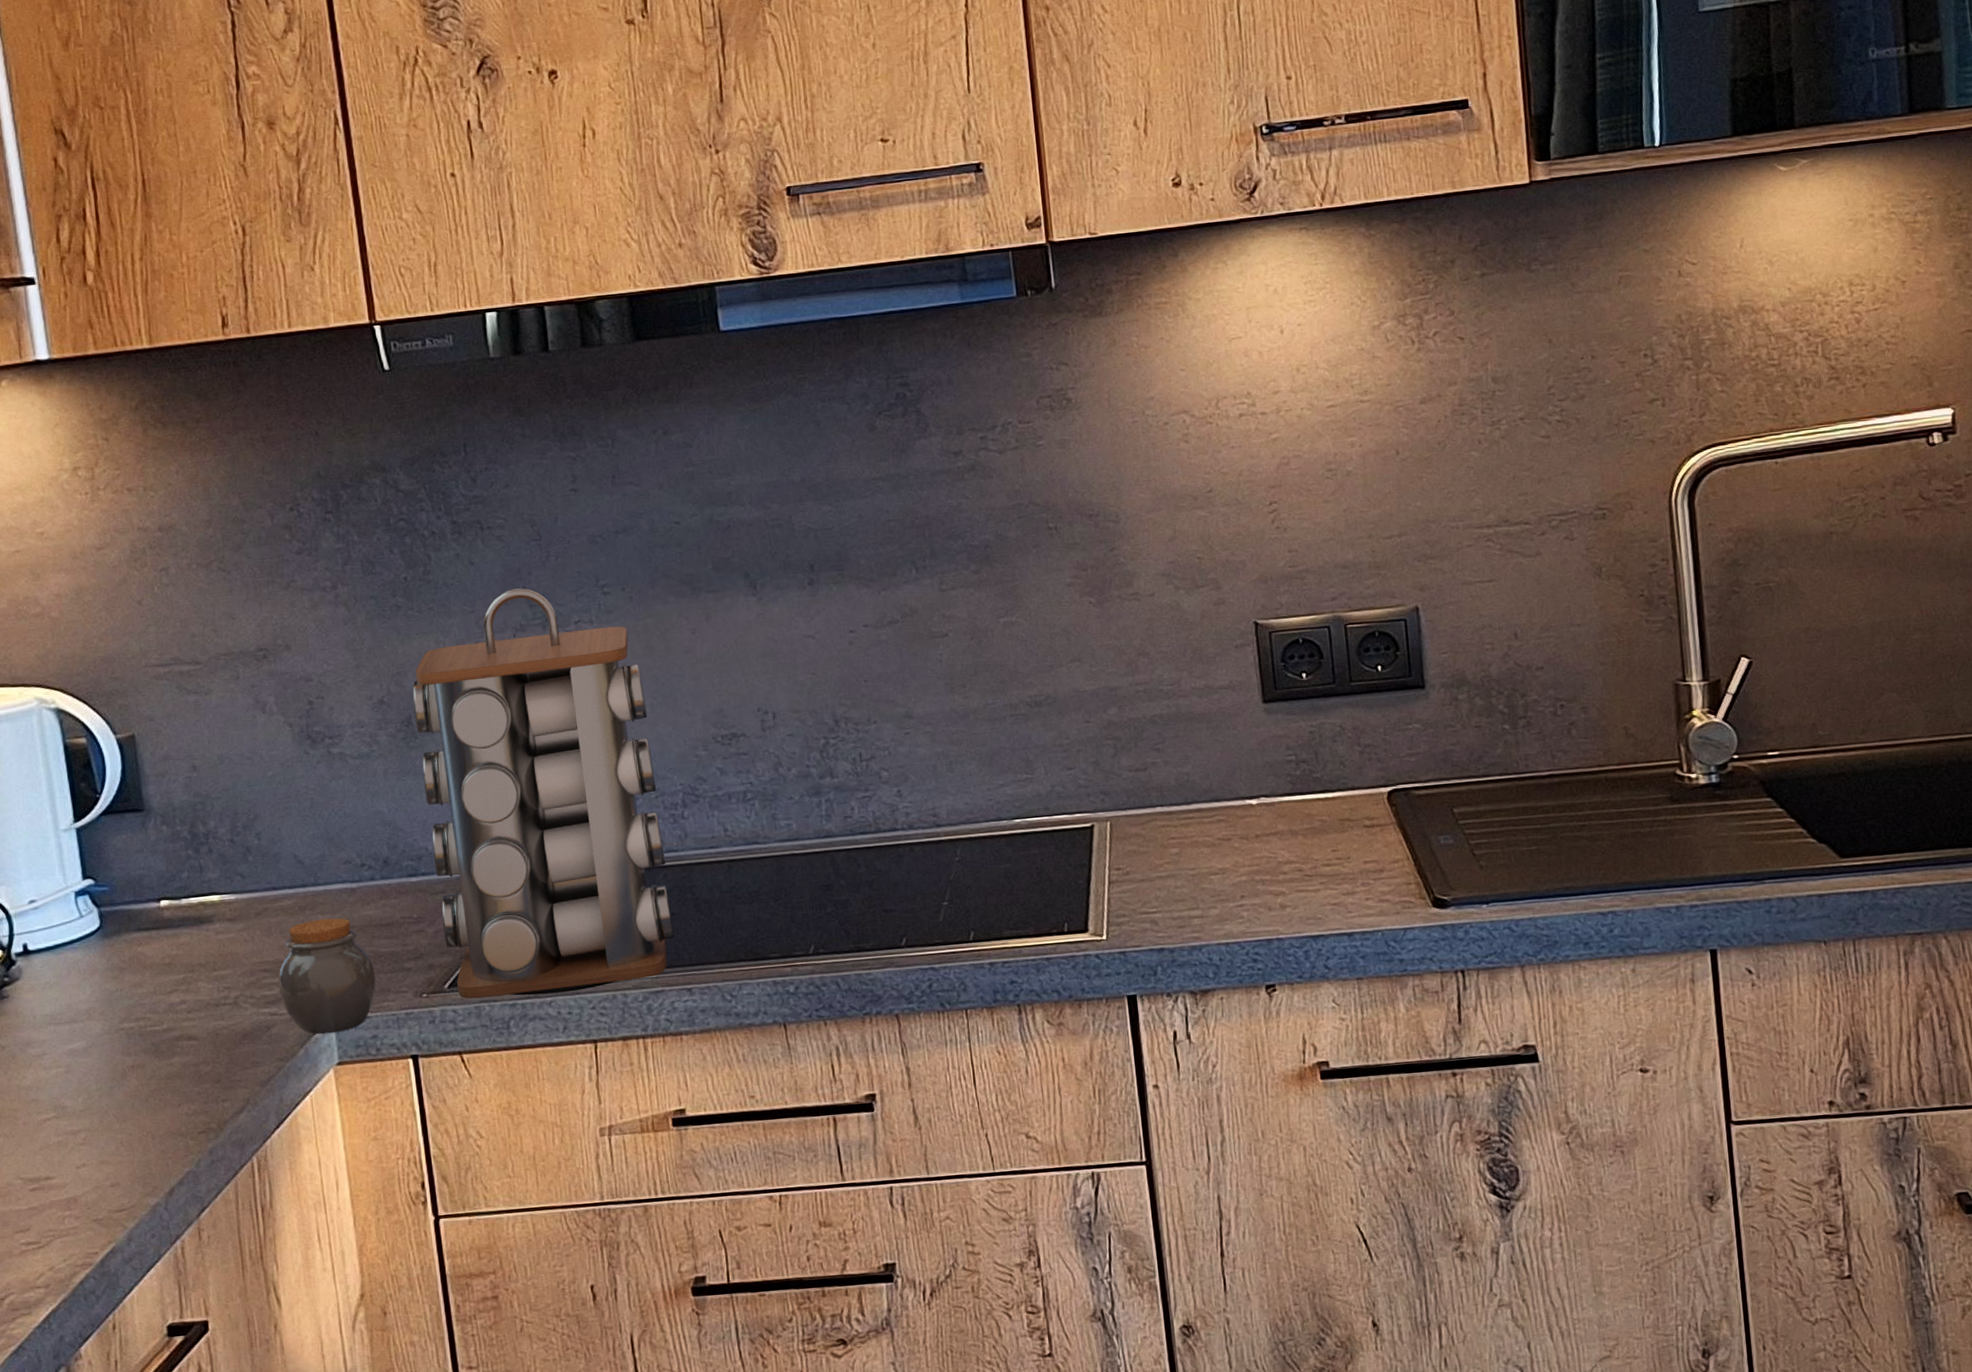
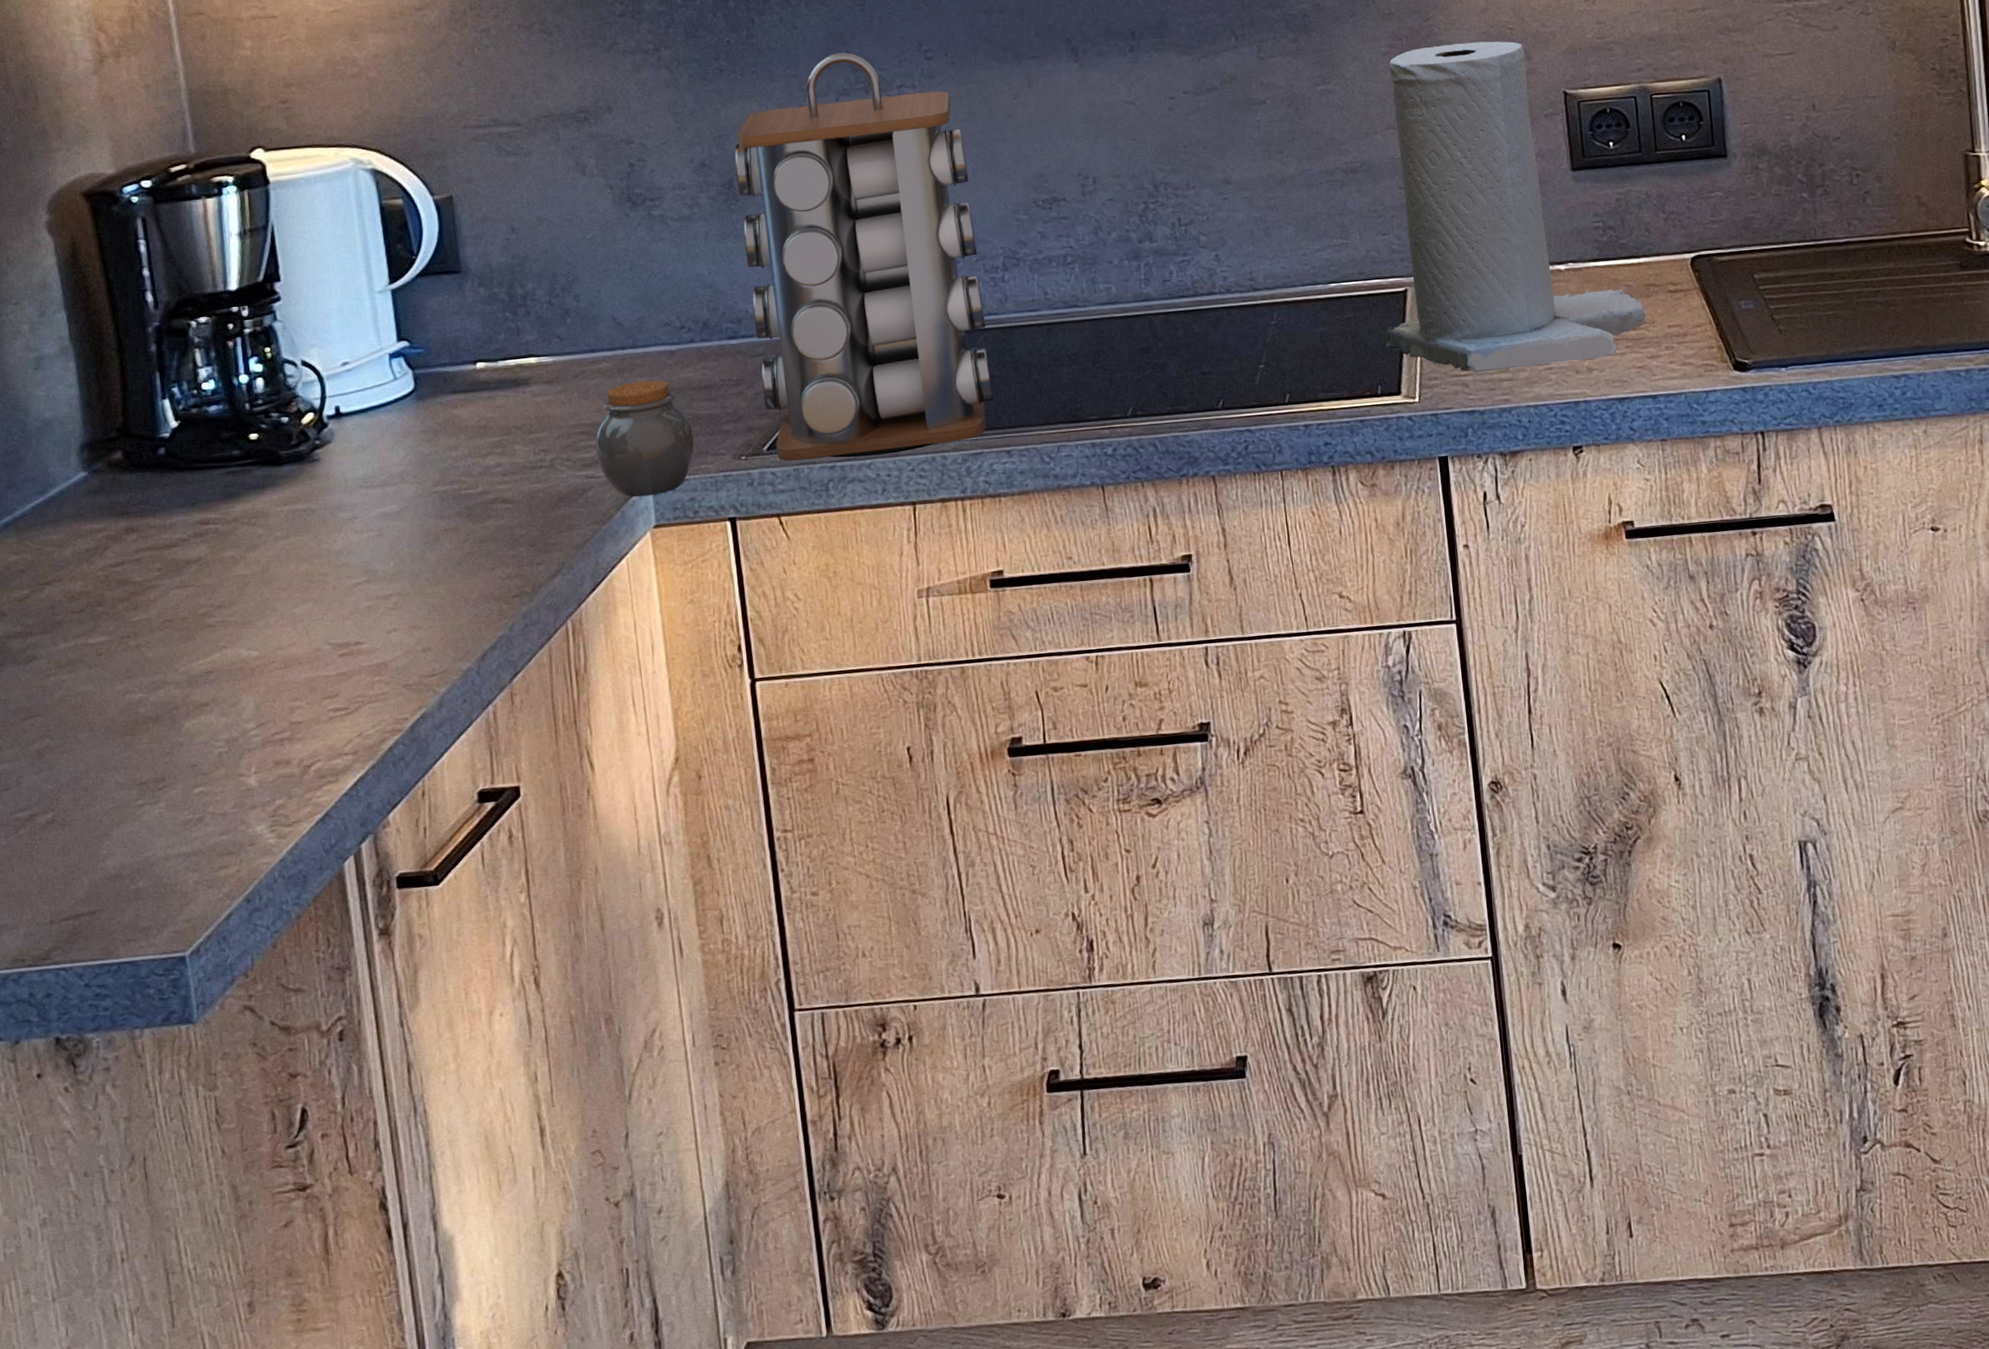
paper towel: none [1072,570,1341,910] -> present [1386,41,1646,373]

